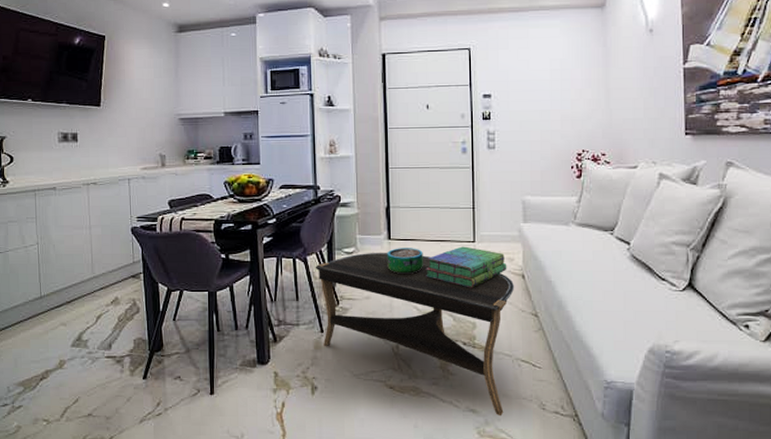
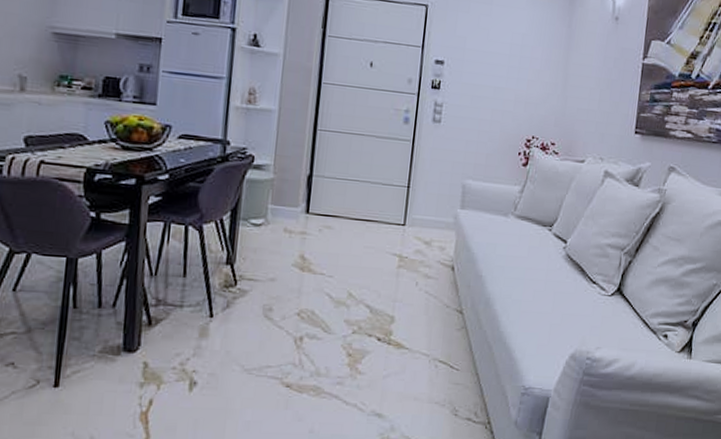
coffee table: present [315,253,515,417] -> none [211,226,443,422]
decorative bowl: present [387,248,423,274] -> none [301,224,345,256]
stack of books: present [426,246,507,288] -> none [345,229,437,277]

